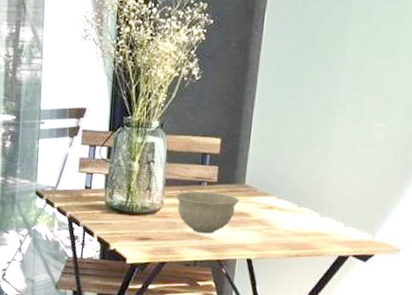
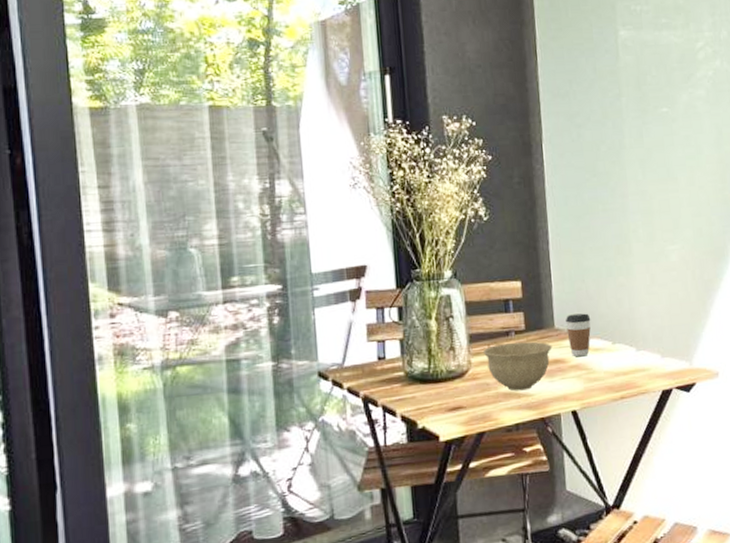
coffee cup: none [255,174,281,214] -> present [566,313,591,357]

